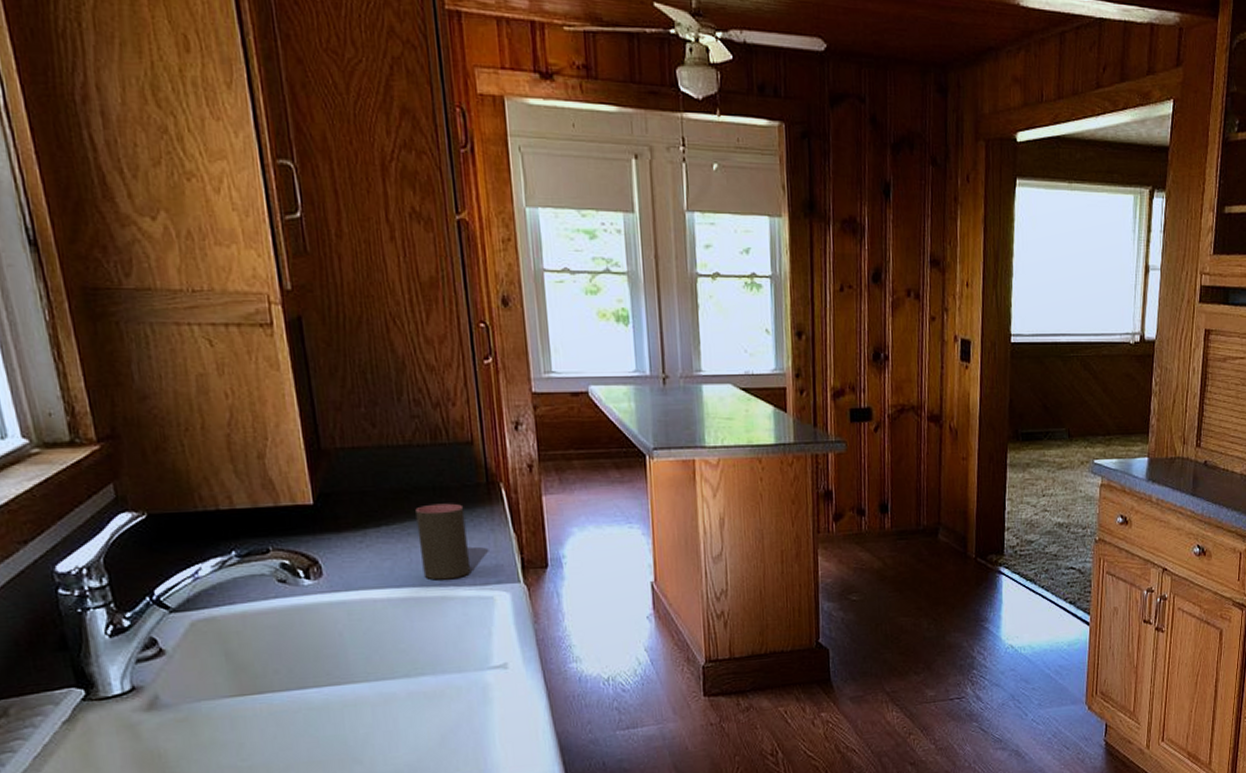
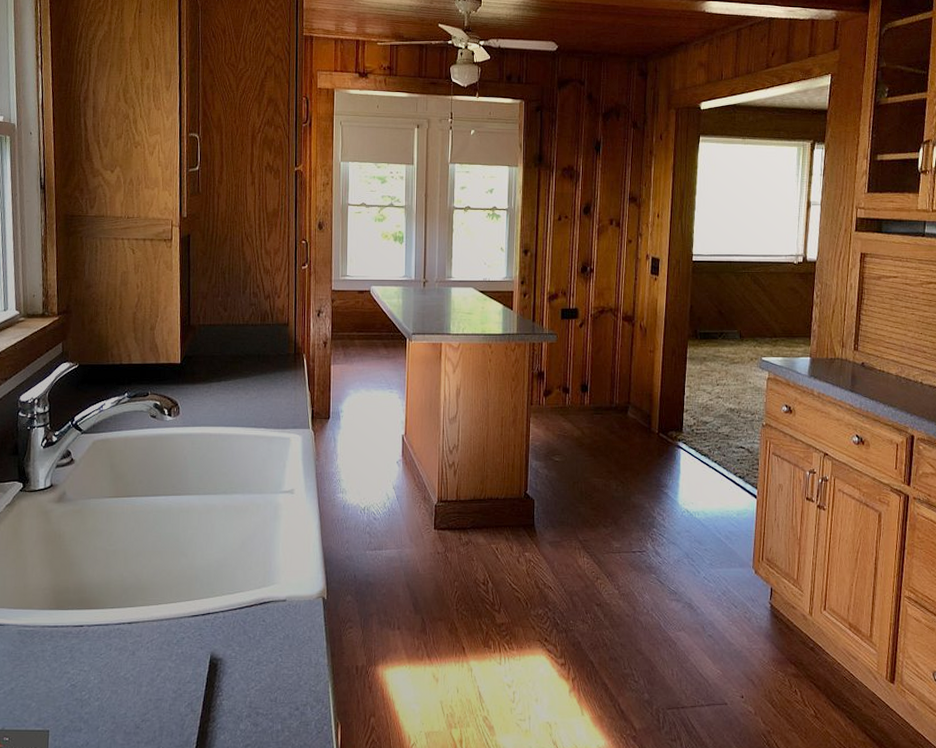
cup: present [415,503,471,580] -> none [244,367,277,423]

